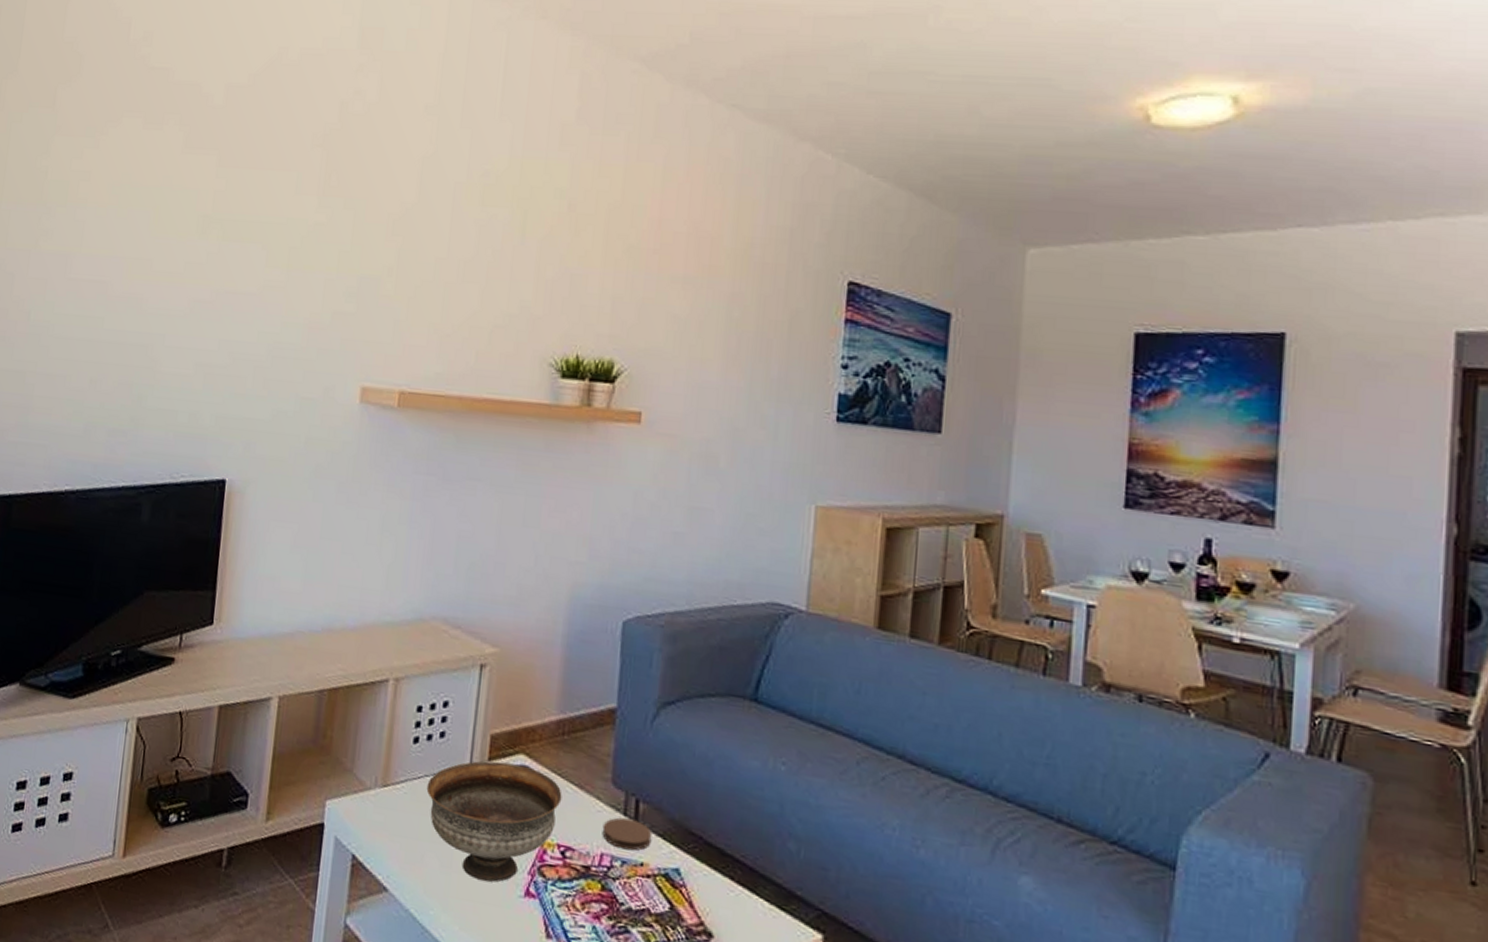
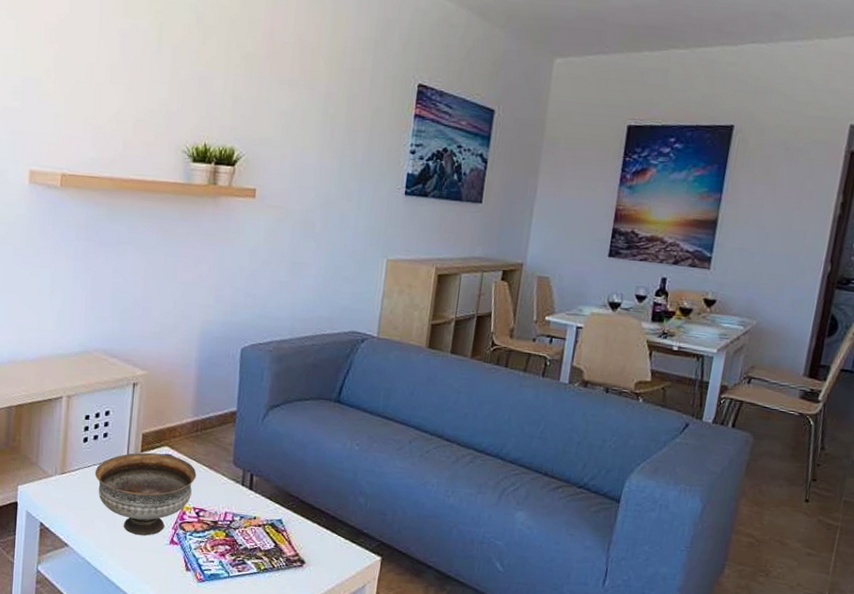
coaster: present [602,817,652,851] -> none [226,487,263,509]

